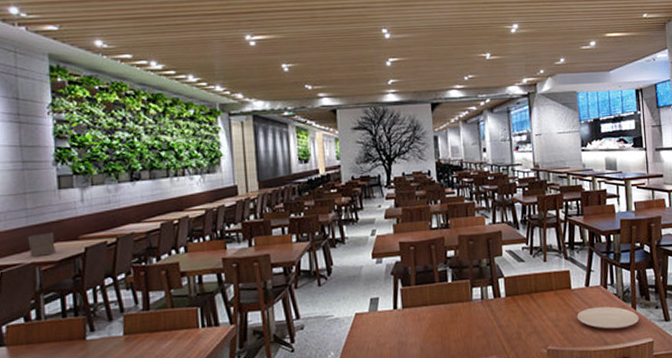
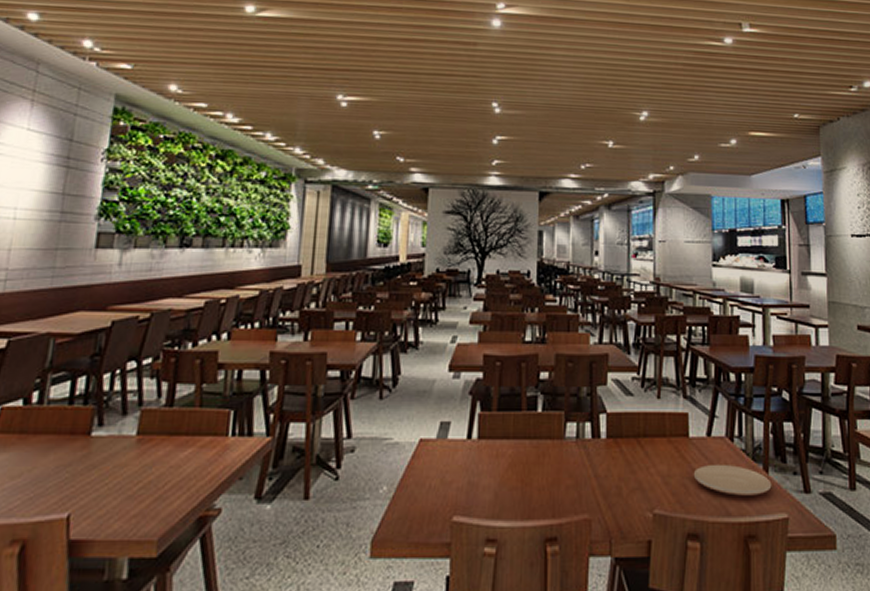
paper bag: present [27,231,56,258] -> none [47,297,80,327]

